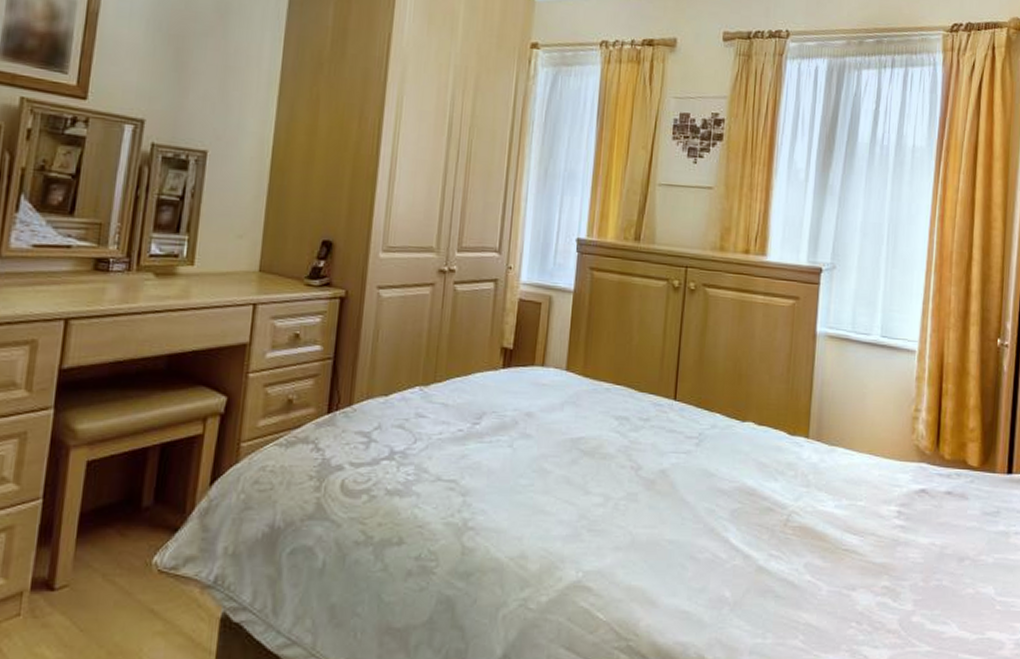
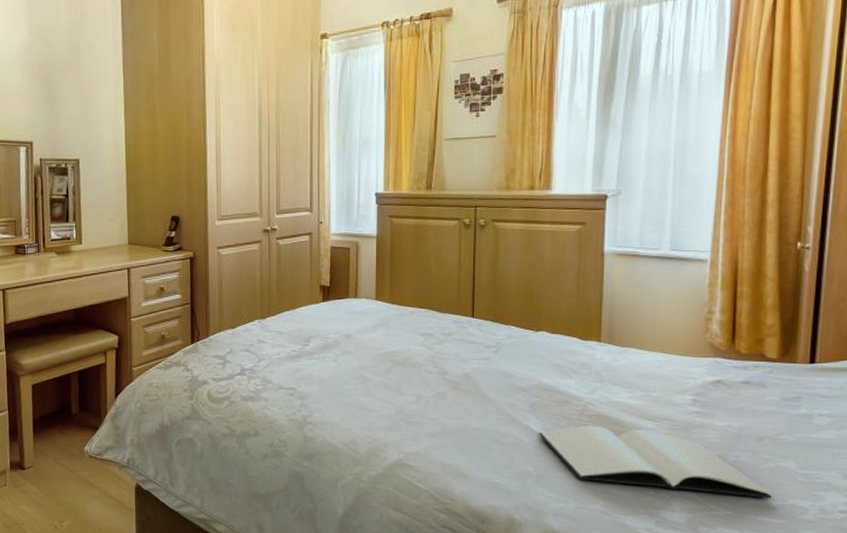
book: none [737,539,971,632] -> present [538,425,772,499]

